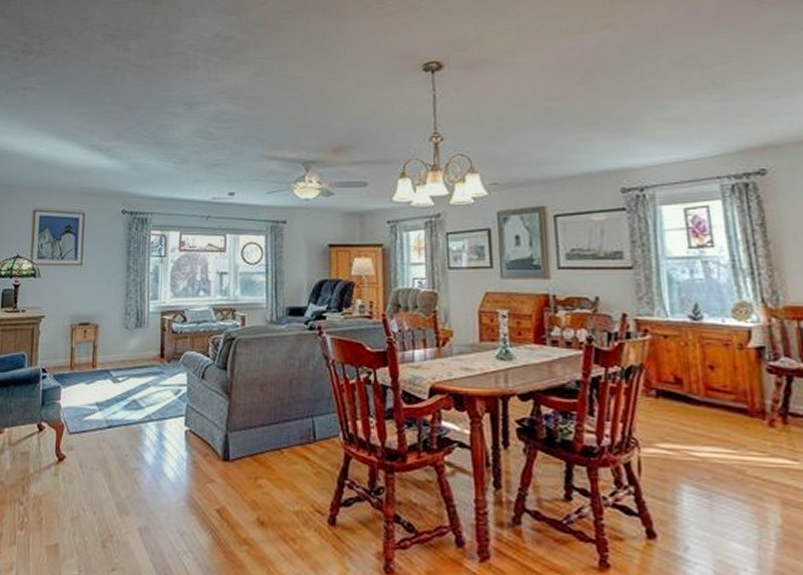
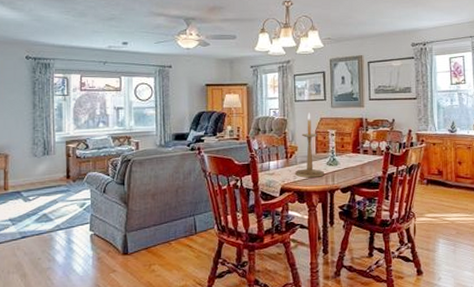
candlestick: none [450,284,494,376] -> present [295,112,325,178]

